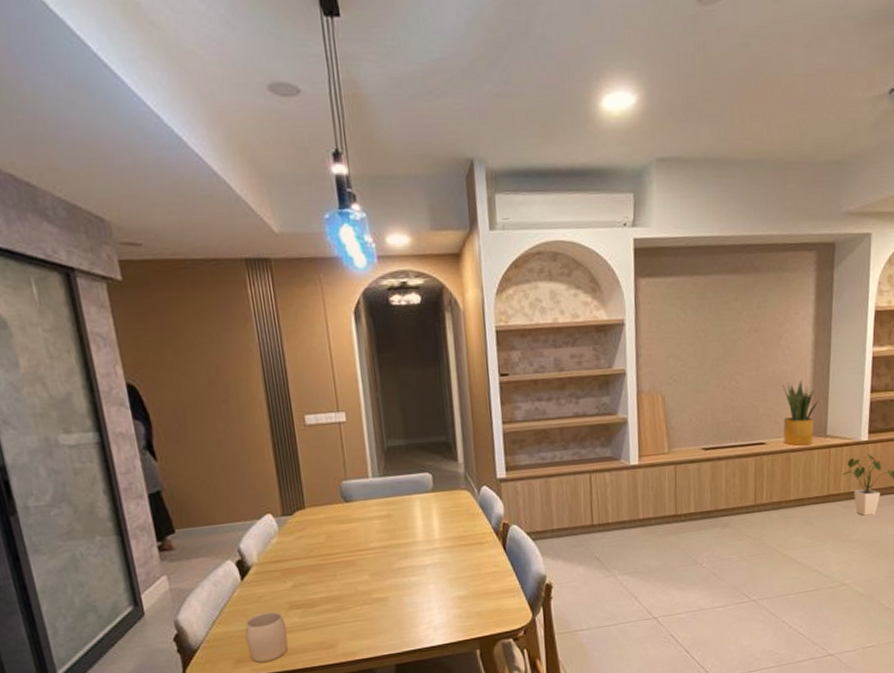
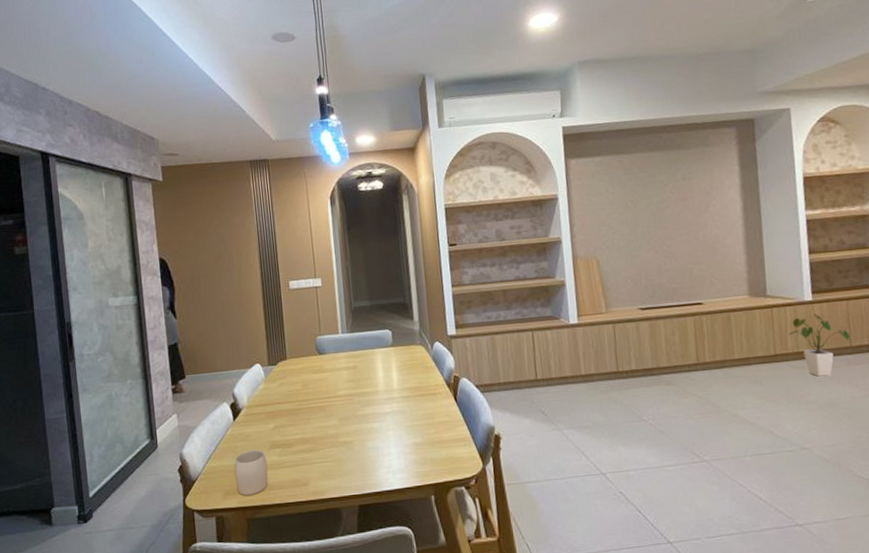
planter: present [782,379,820,447] -> none [715,243,756,307]

